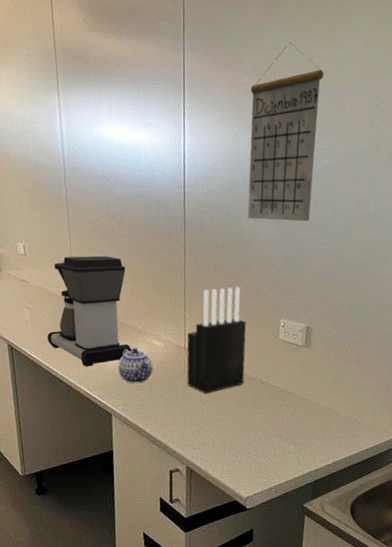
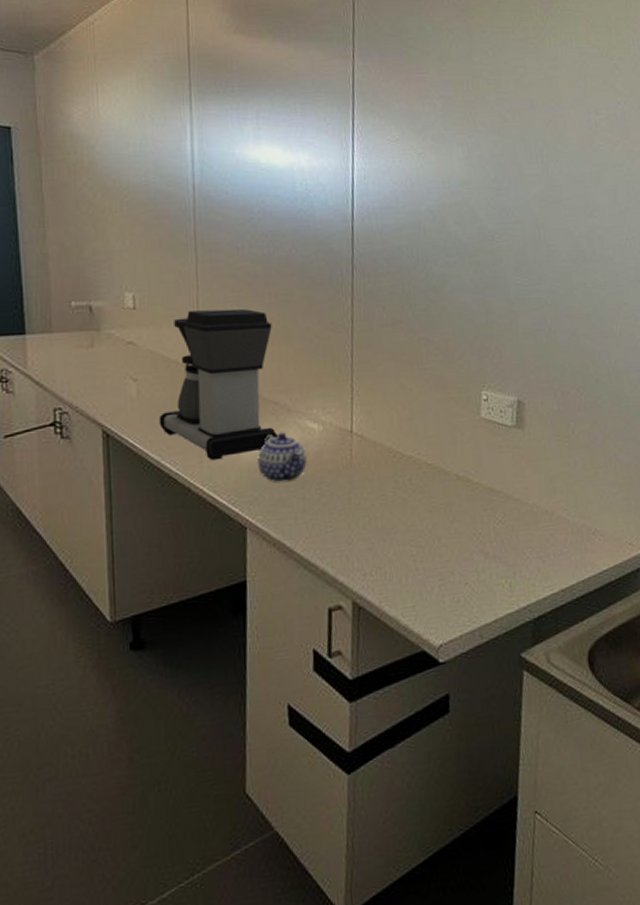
knife block: present [186,287,247,394] -> none [353,348,437,495]
calendar: present [247,41,324,222] -> none [436,49,530,264]

